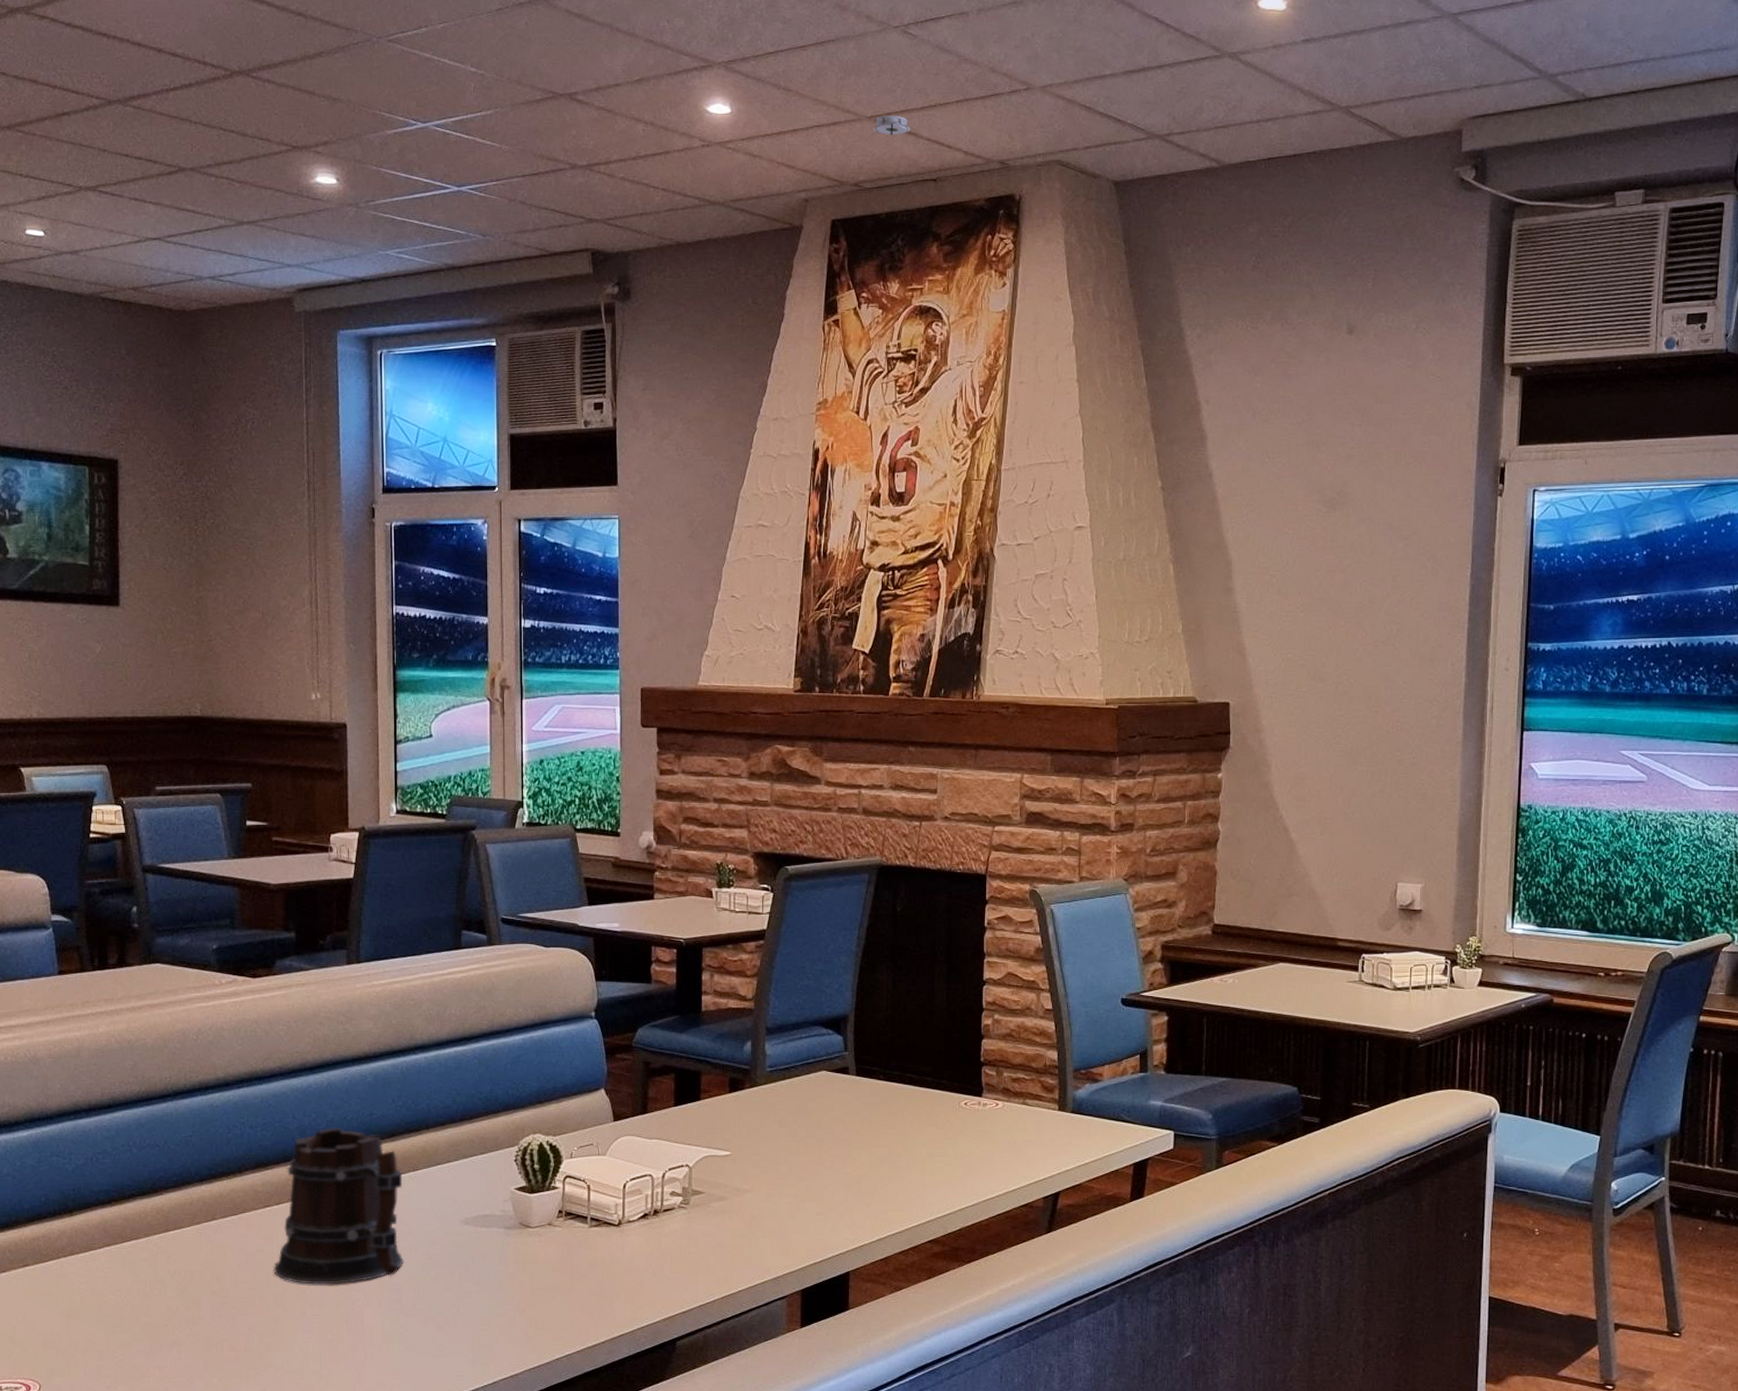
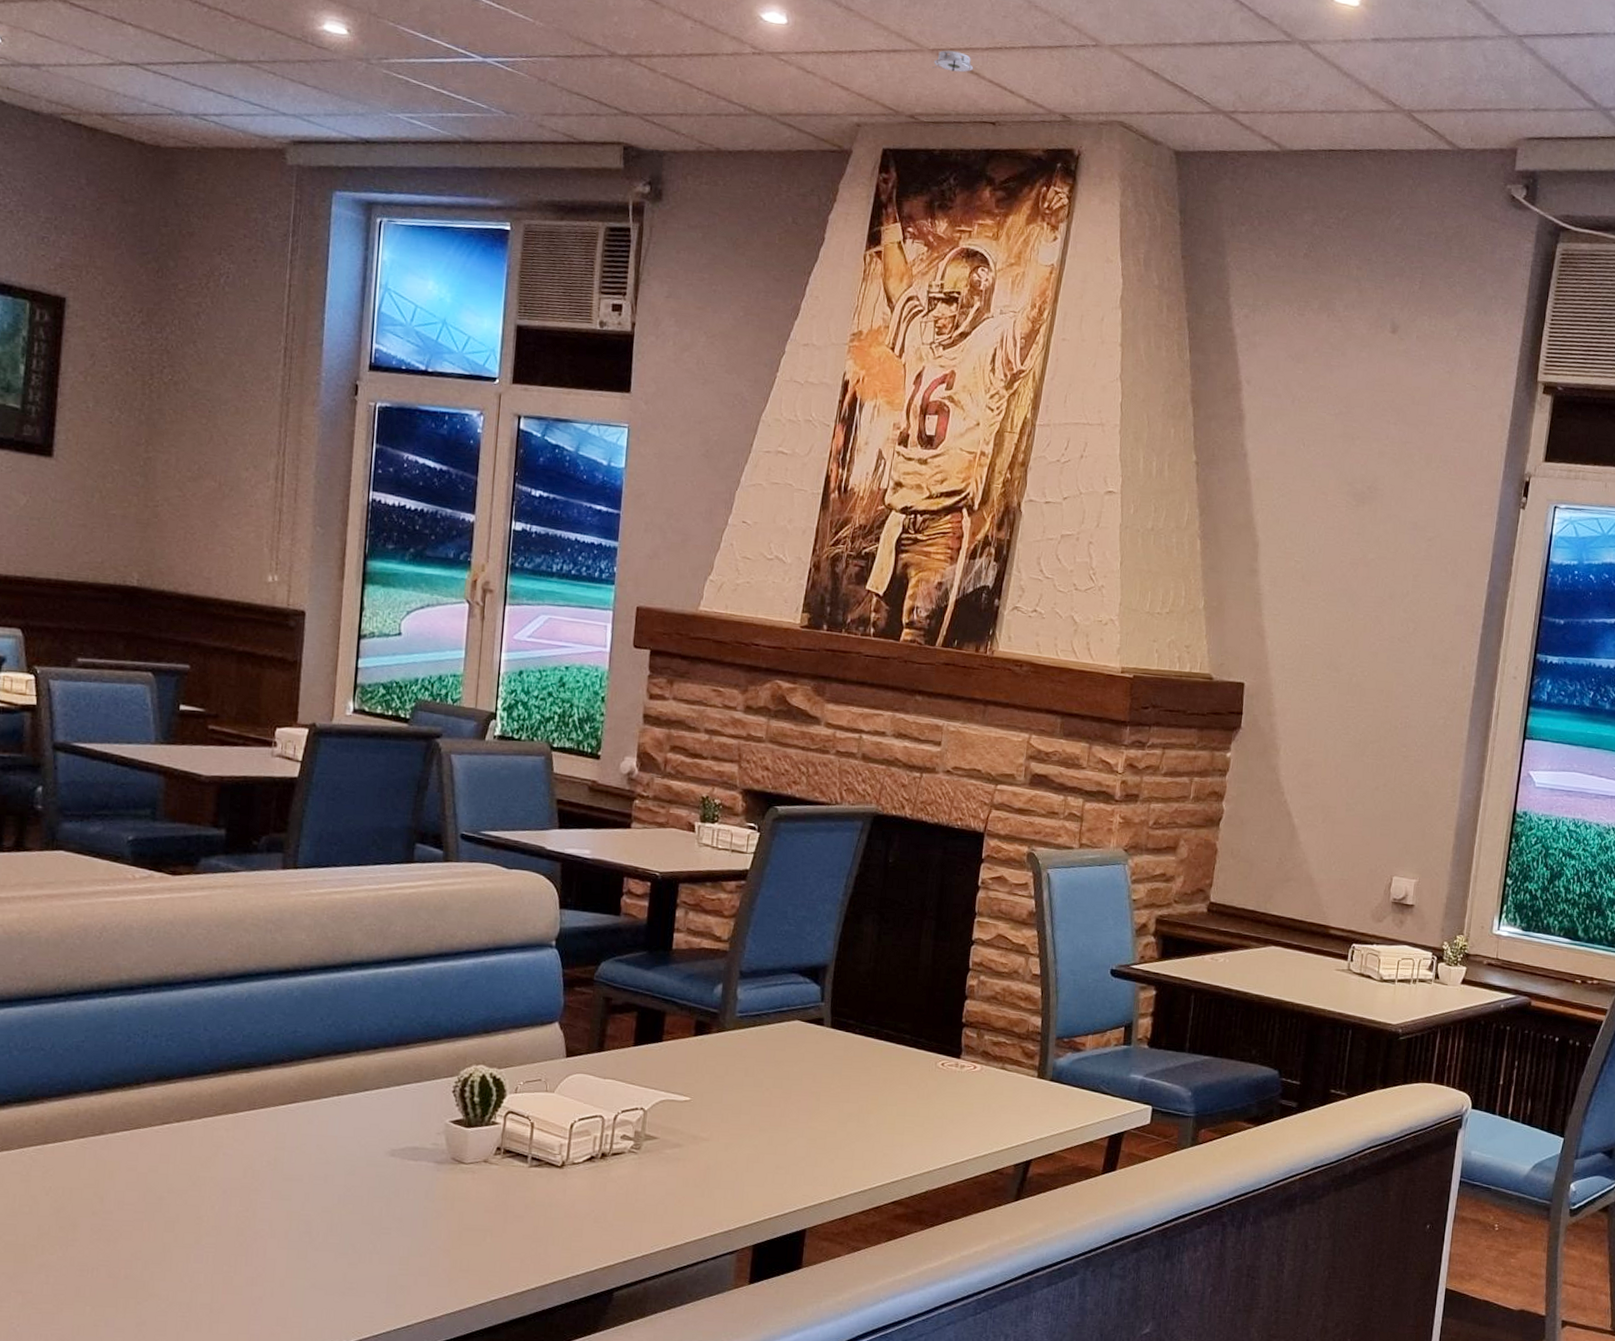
beer mug: present [274,1127,405,1285] -> none [167,1042,324,1213]

